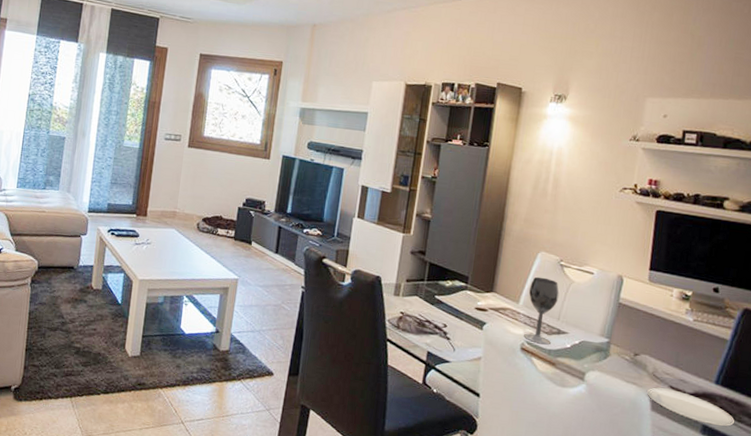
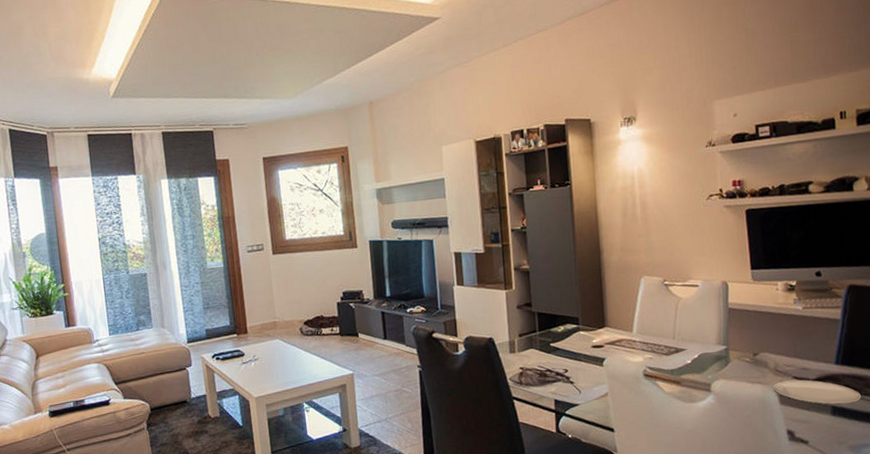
wine glass: present [524,276,560,345] -> none [639,301,671,367]

